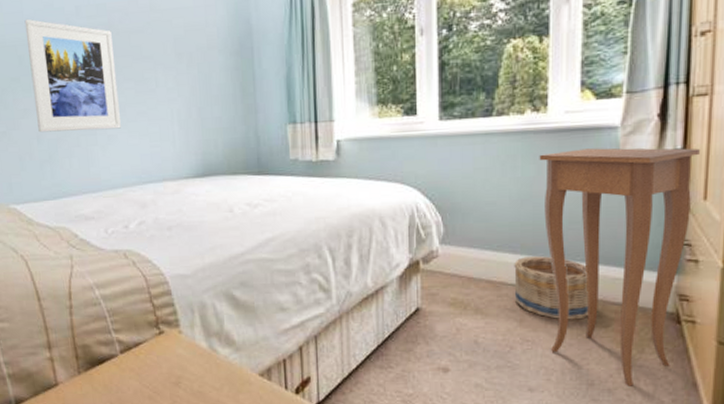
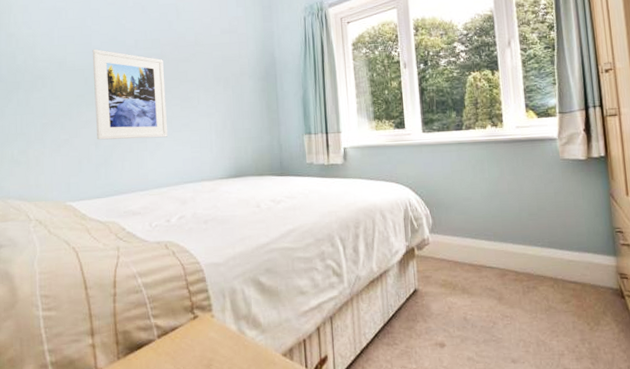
basket: present [514,256,589,320] -> none [490,242,553,297]
side table: present [539,148,700,386] -> none [501,155,622,355]

